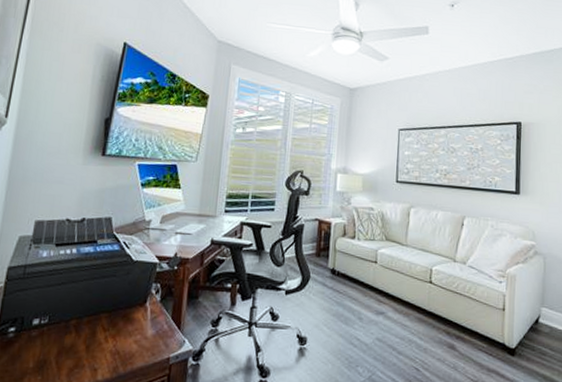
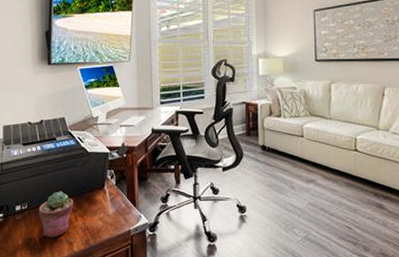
potted succulent: none [60,304,107,361] -> present [38,191,74,237]

